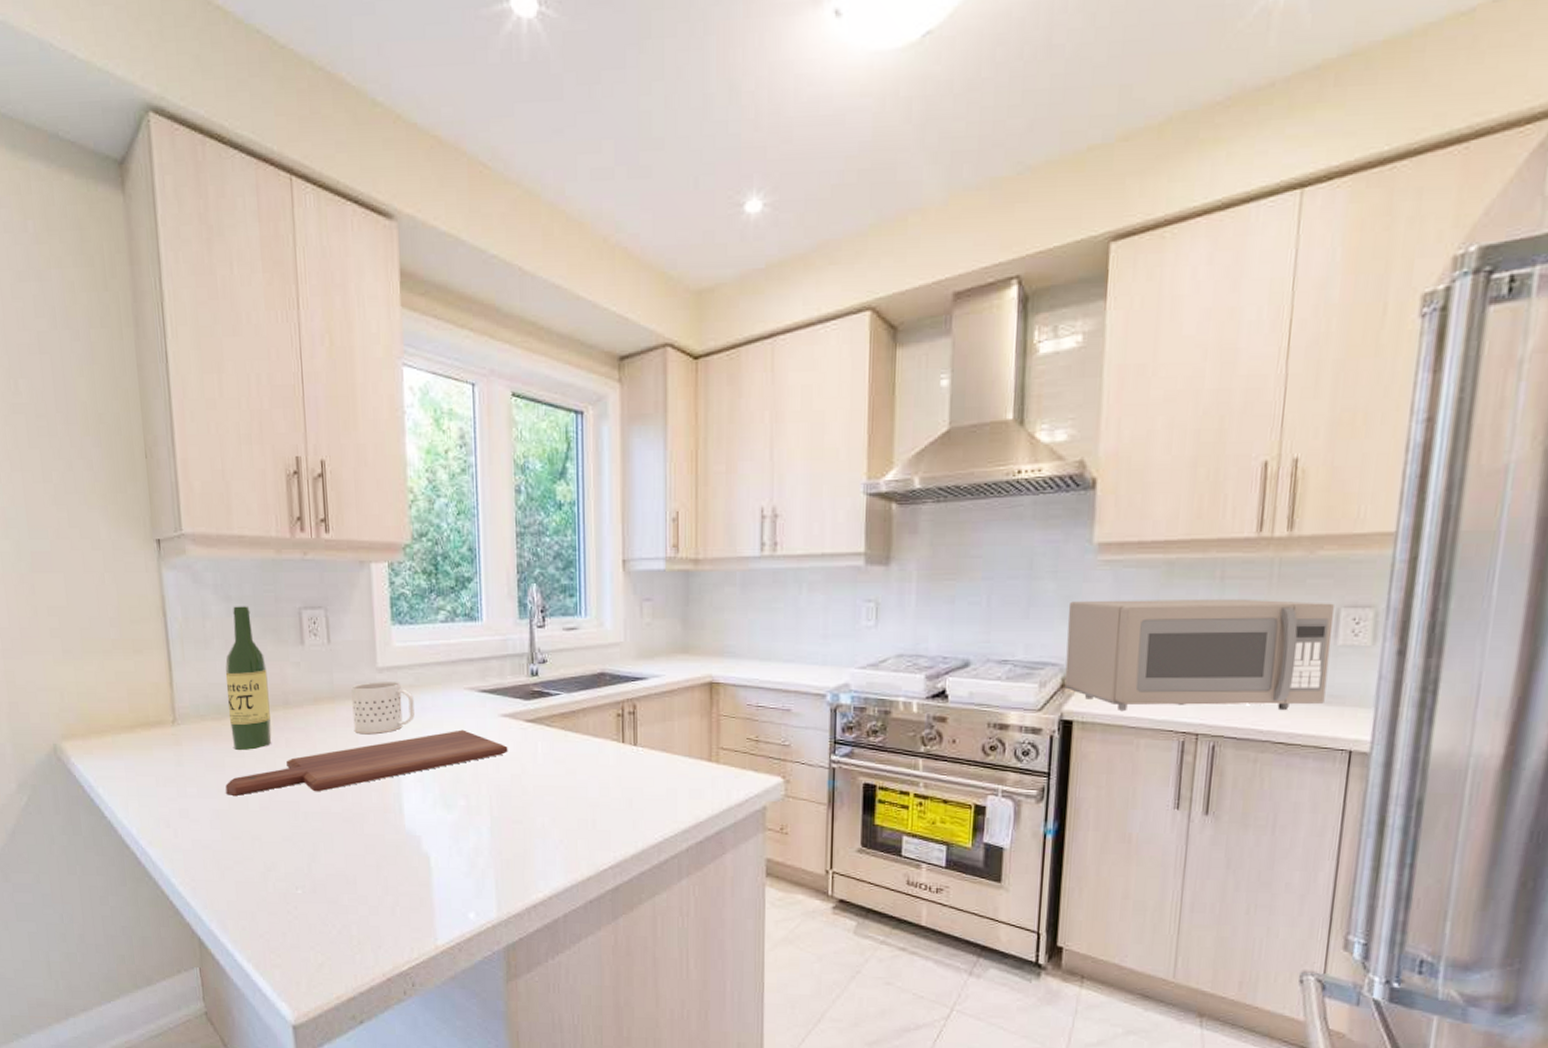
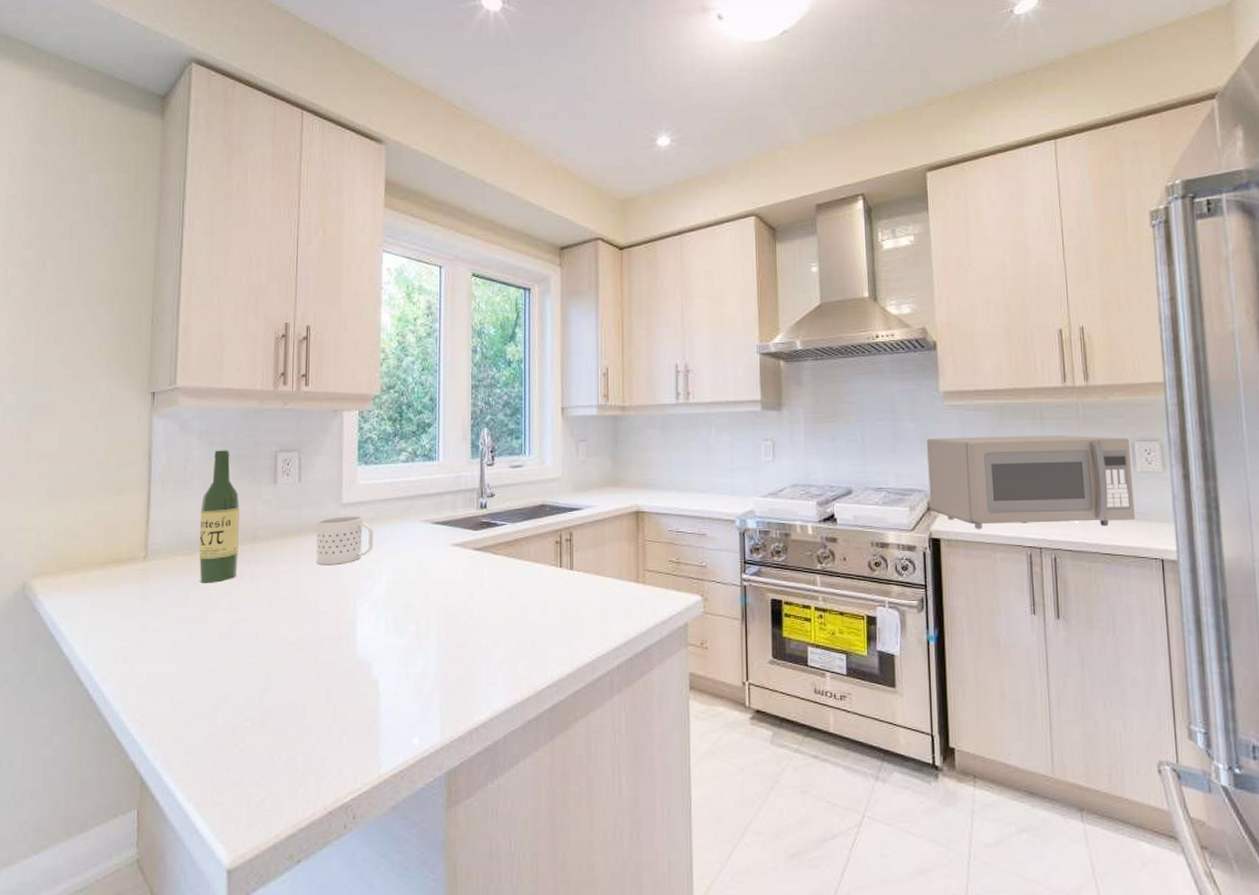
cutting board: present [225,729,508,796] -> none [187,559,457,628]

